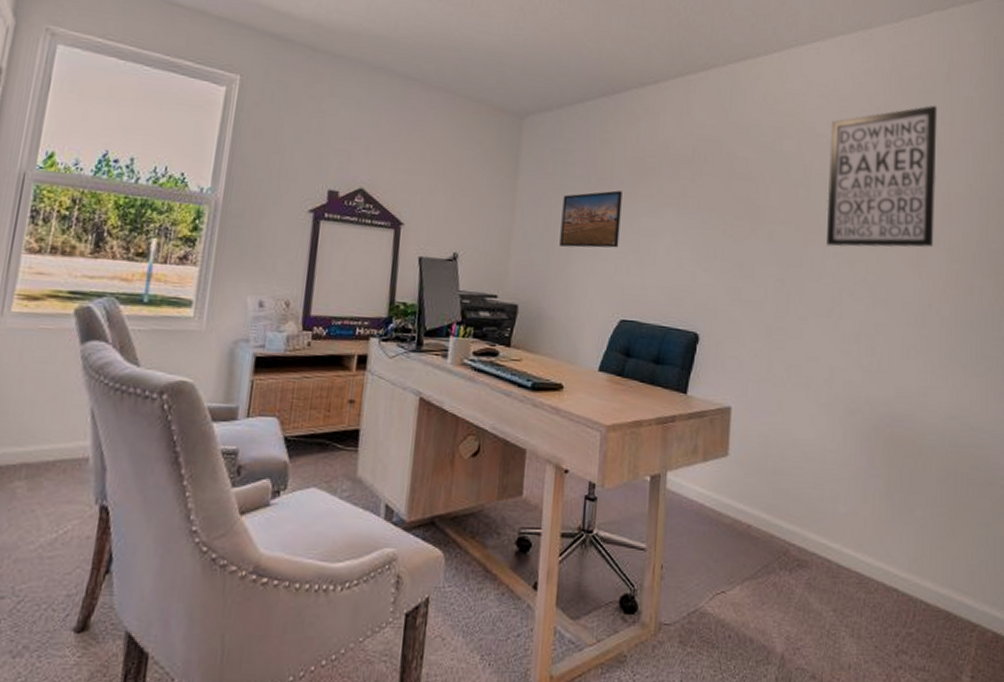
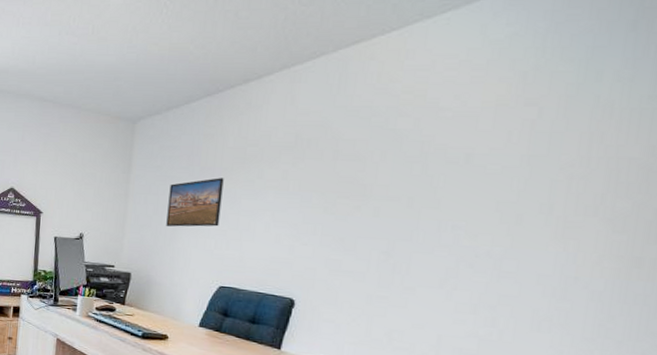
wall art: present [827,105,938,248] -> none [444,61,613,221]

